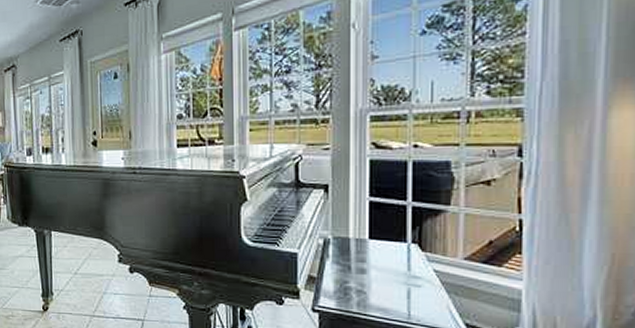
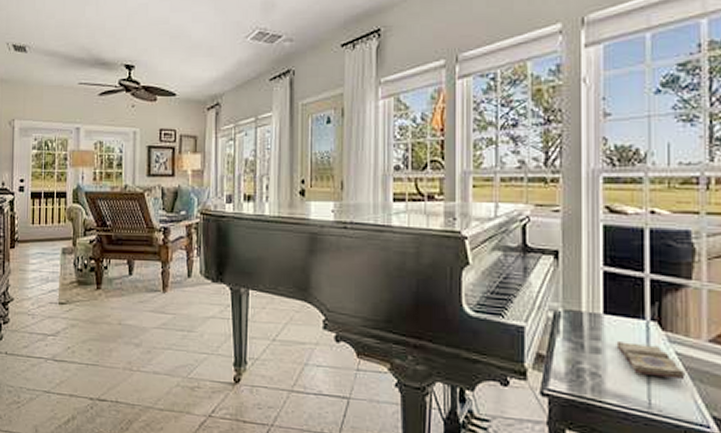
diary: none [380,263,442,293] -> present [616,341,686,379]

